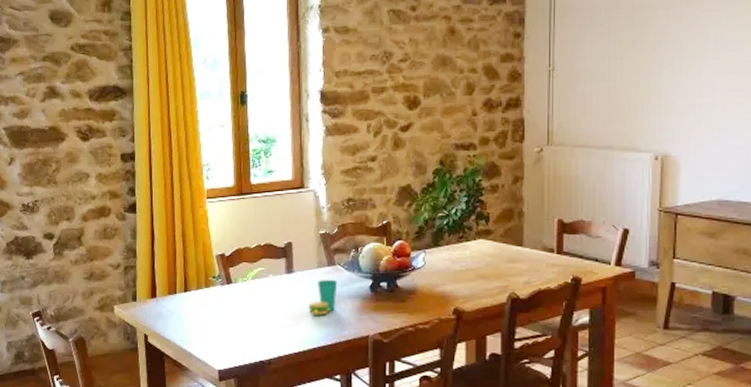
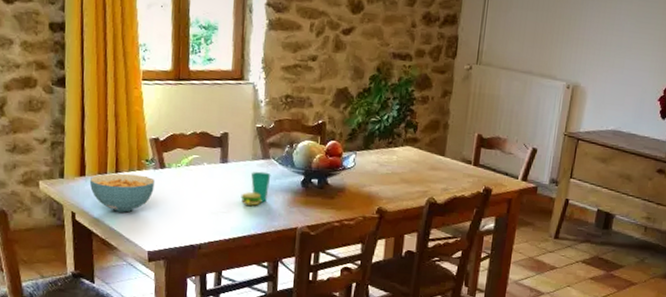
cereal bowl: none [160,292,222,331] -> present [89,173,155,213]

